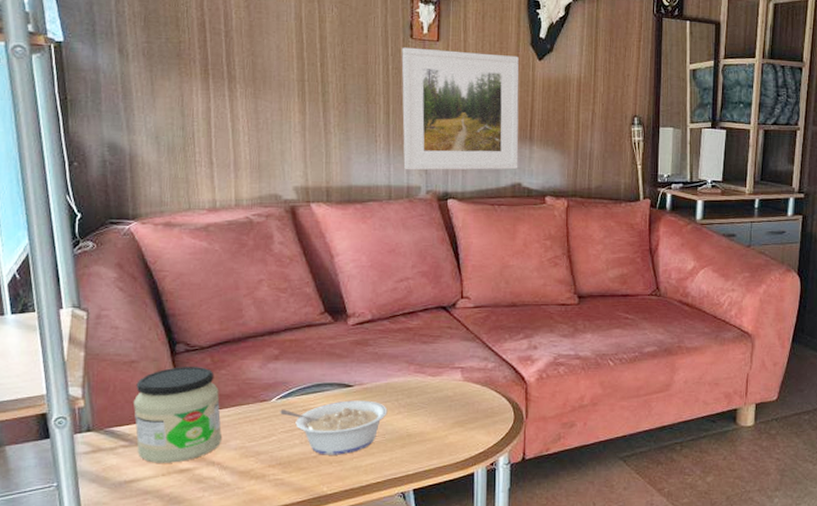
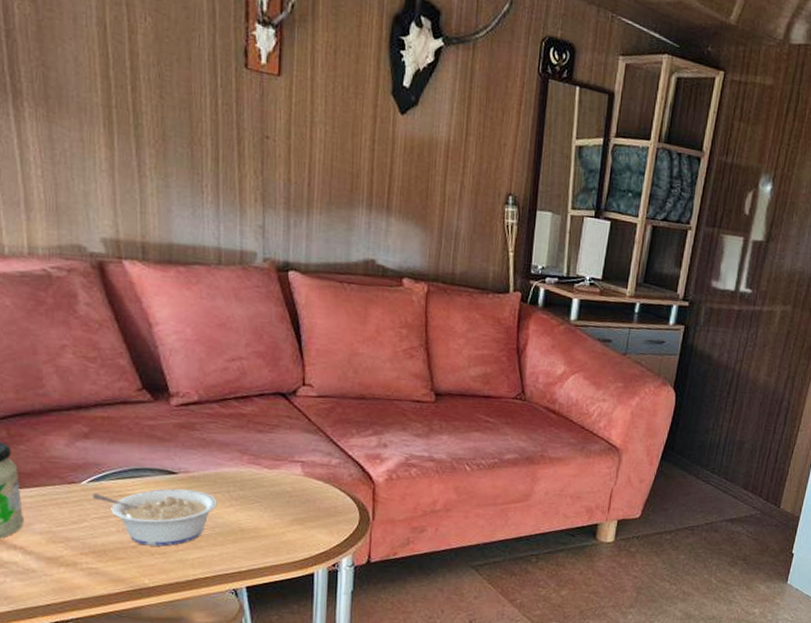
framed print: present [401,47,519,171] -> none [233,78,377,244]

